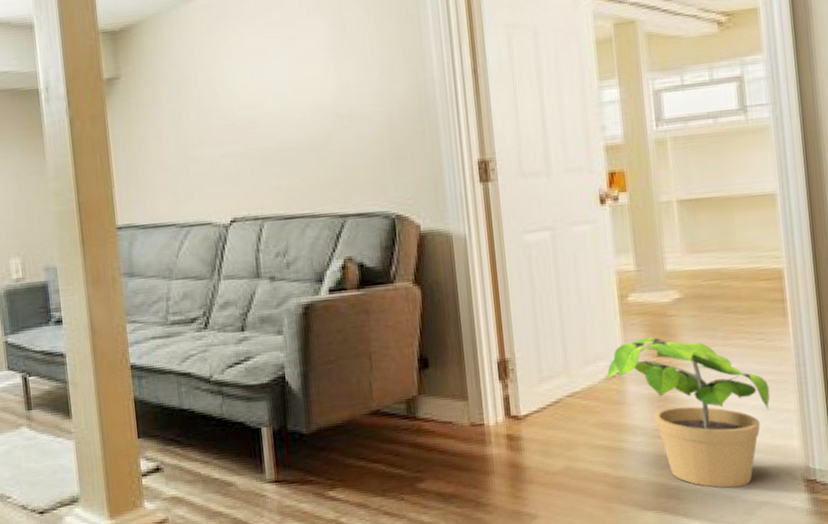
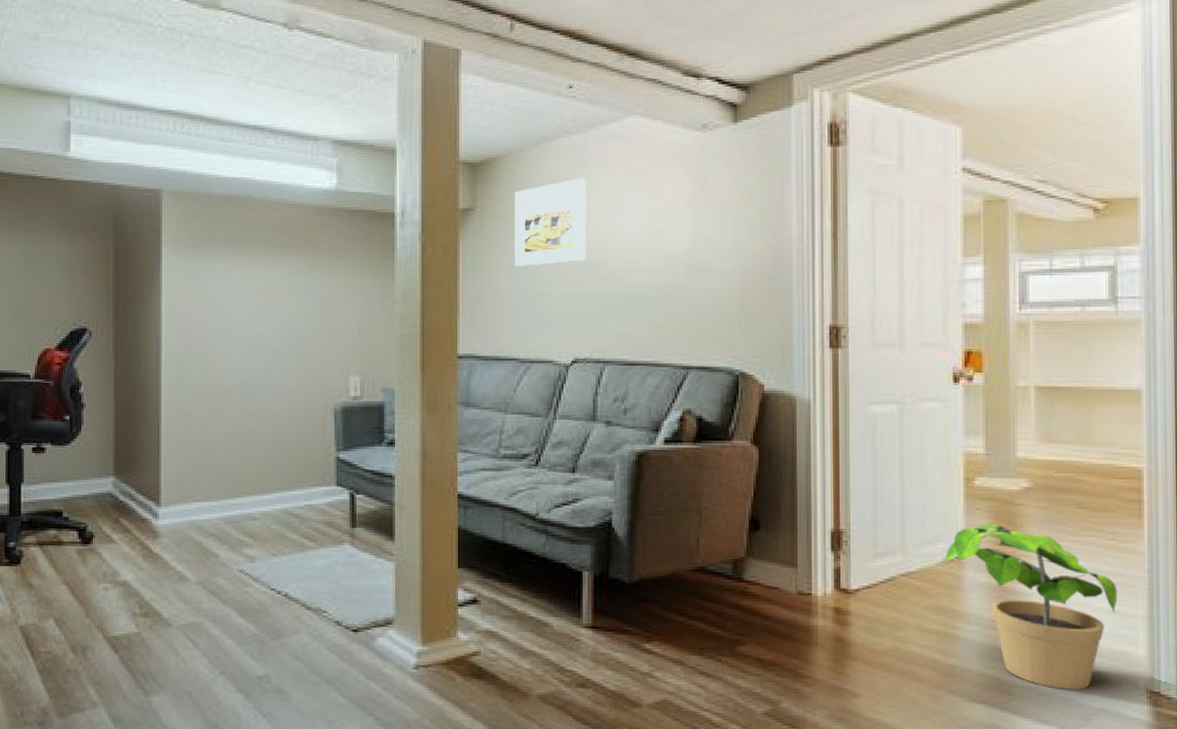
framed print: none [157,36,235,132] -> present [514,178,587,266]

